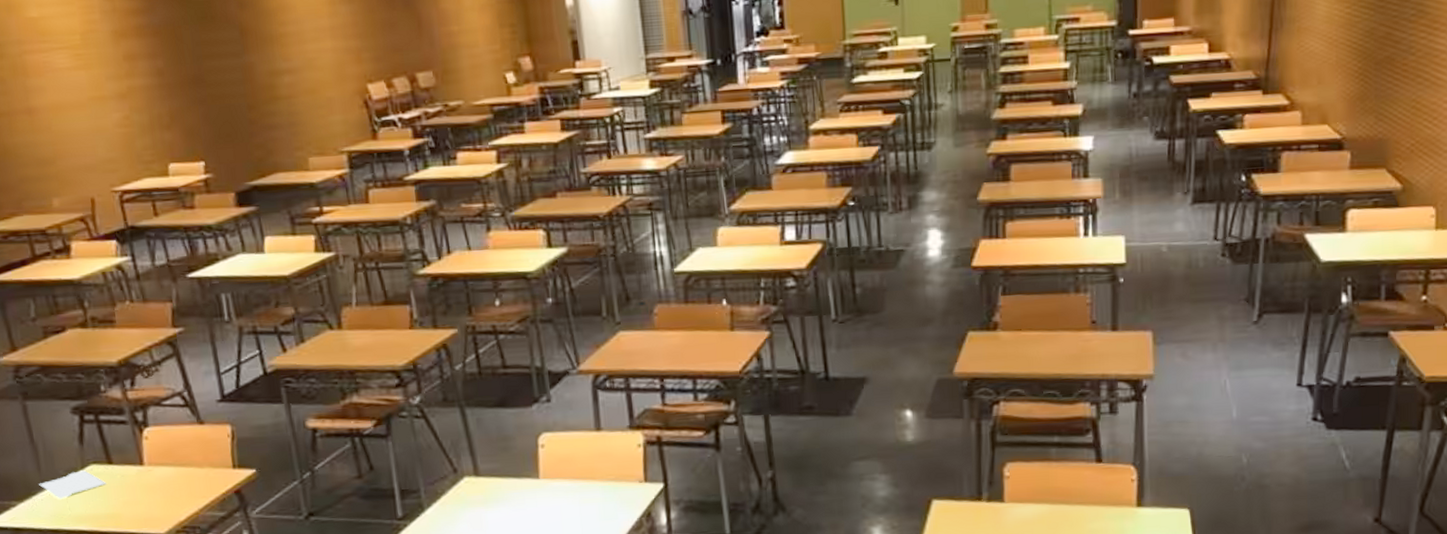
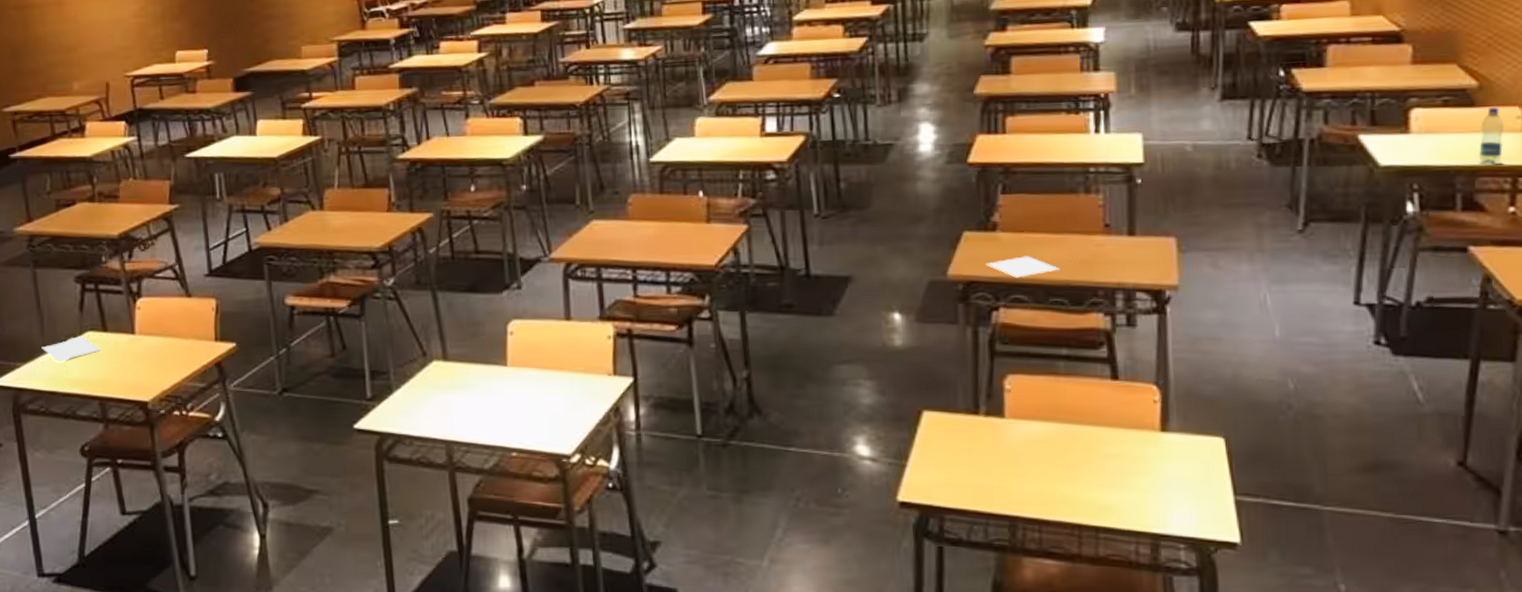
paper sheet: none [988,352,1053,373] -> present [985,256,1060,278]
bottle: none [1399,207,1420,259] -> present [1478,107,1503,165]

